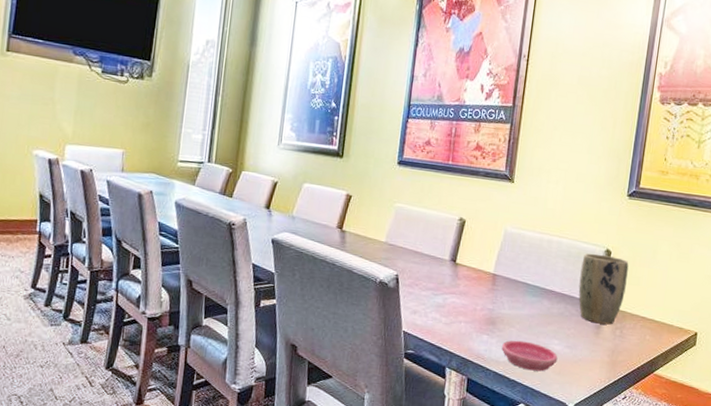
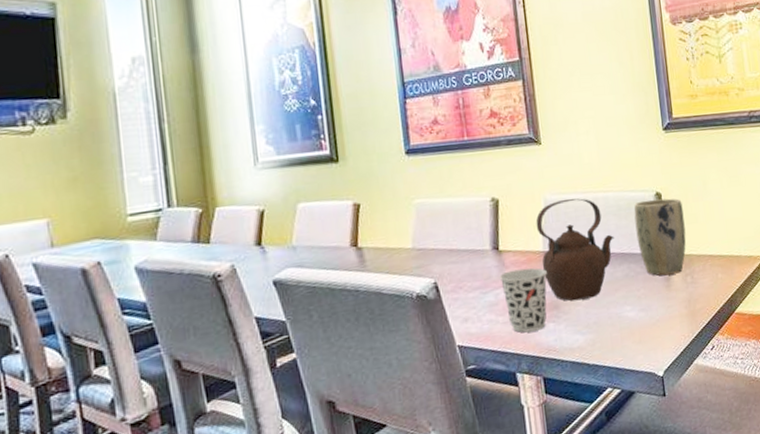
cup: none [450,282,492,338] -> present [499,267,547,333]
teapot: none [489,234,559,324] -> present [536,198,614,301]
saucer: present [502,340,558,372] -> none [572,316,635,349]

